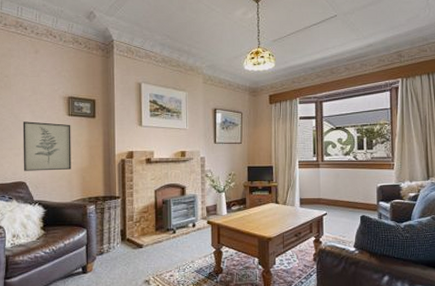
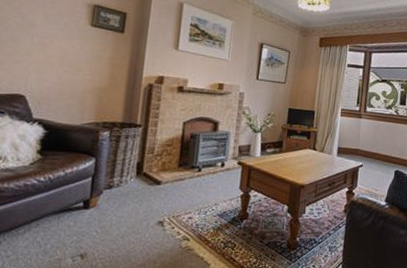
wall art: present [22,121,72,171] -> none [25,24,93,88]

